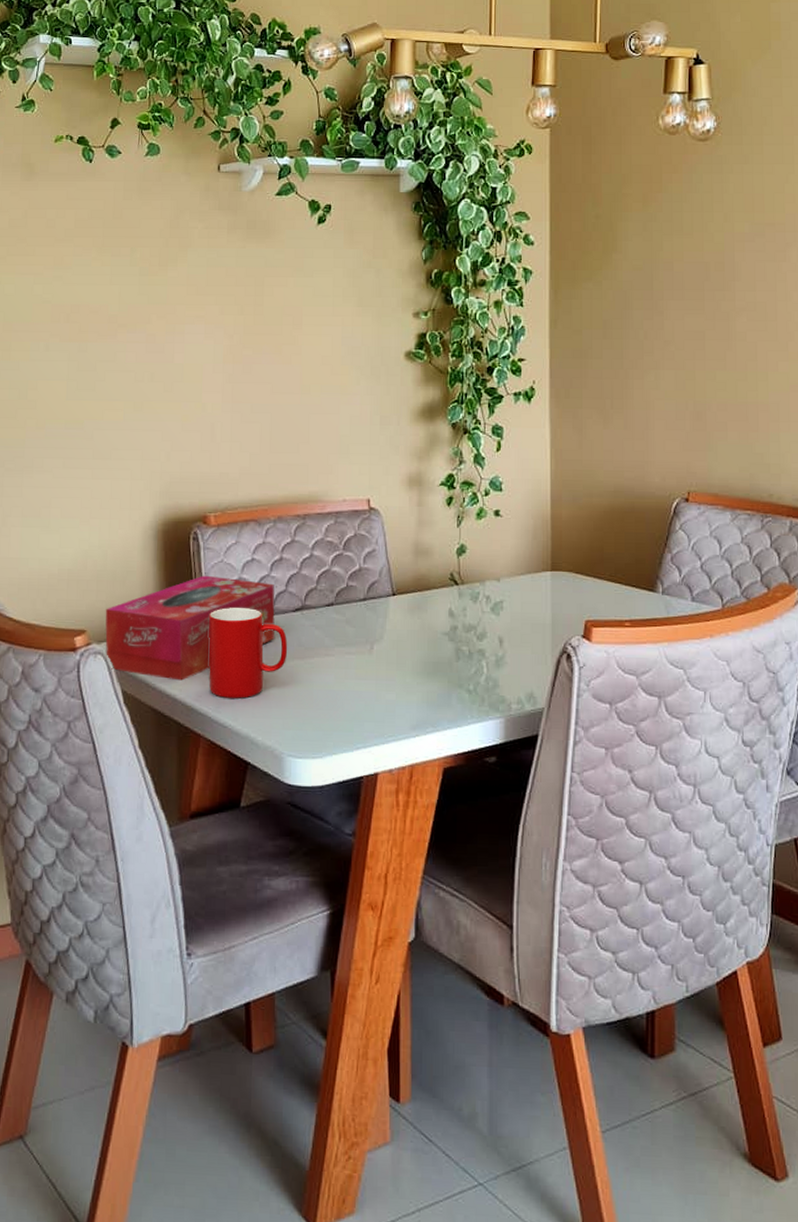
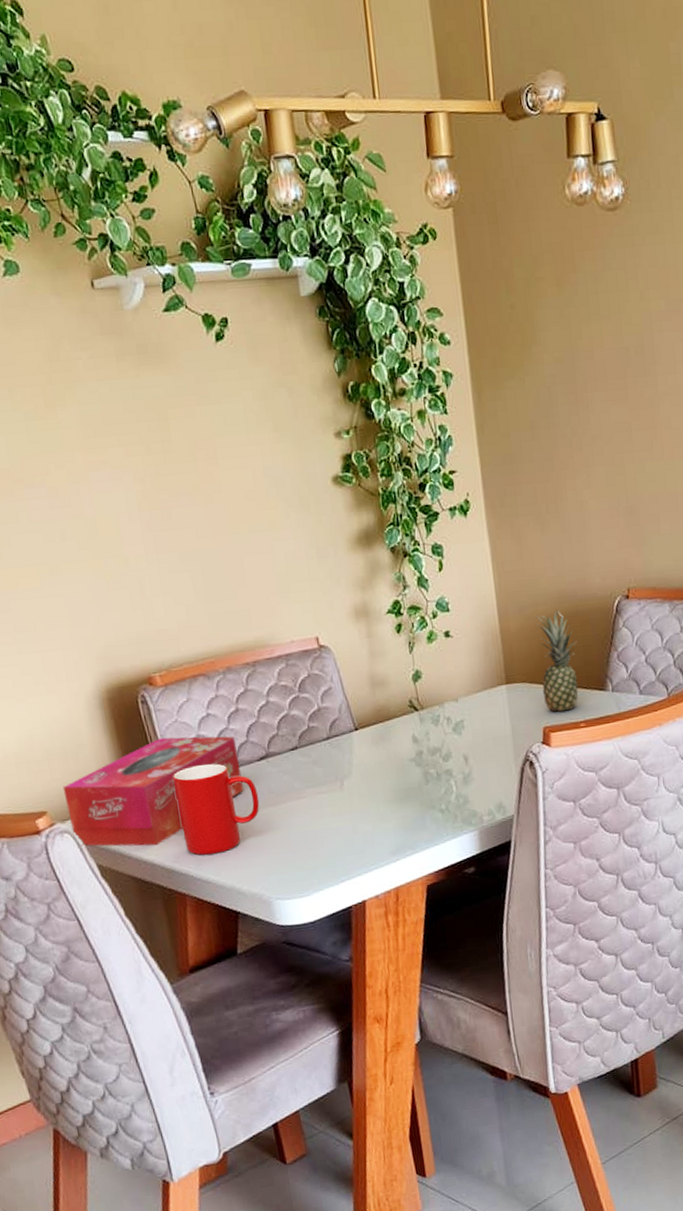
fruit: none [588,503,630,607] -> present [534,609,579,712]

